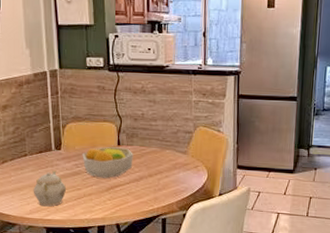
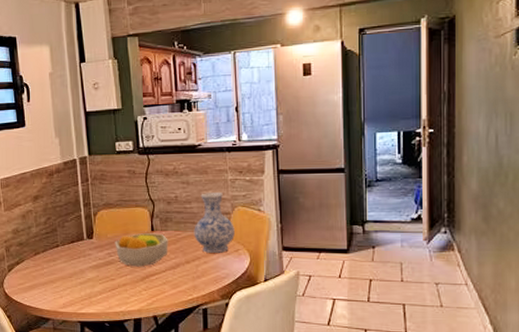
teapot: present [33,170,66,207] -> none [66,261,99,299]
vase: none [157,112,195,168] -> present [194,193,235,253]

